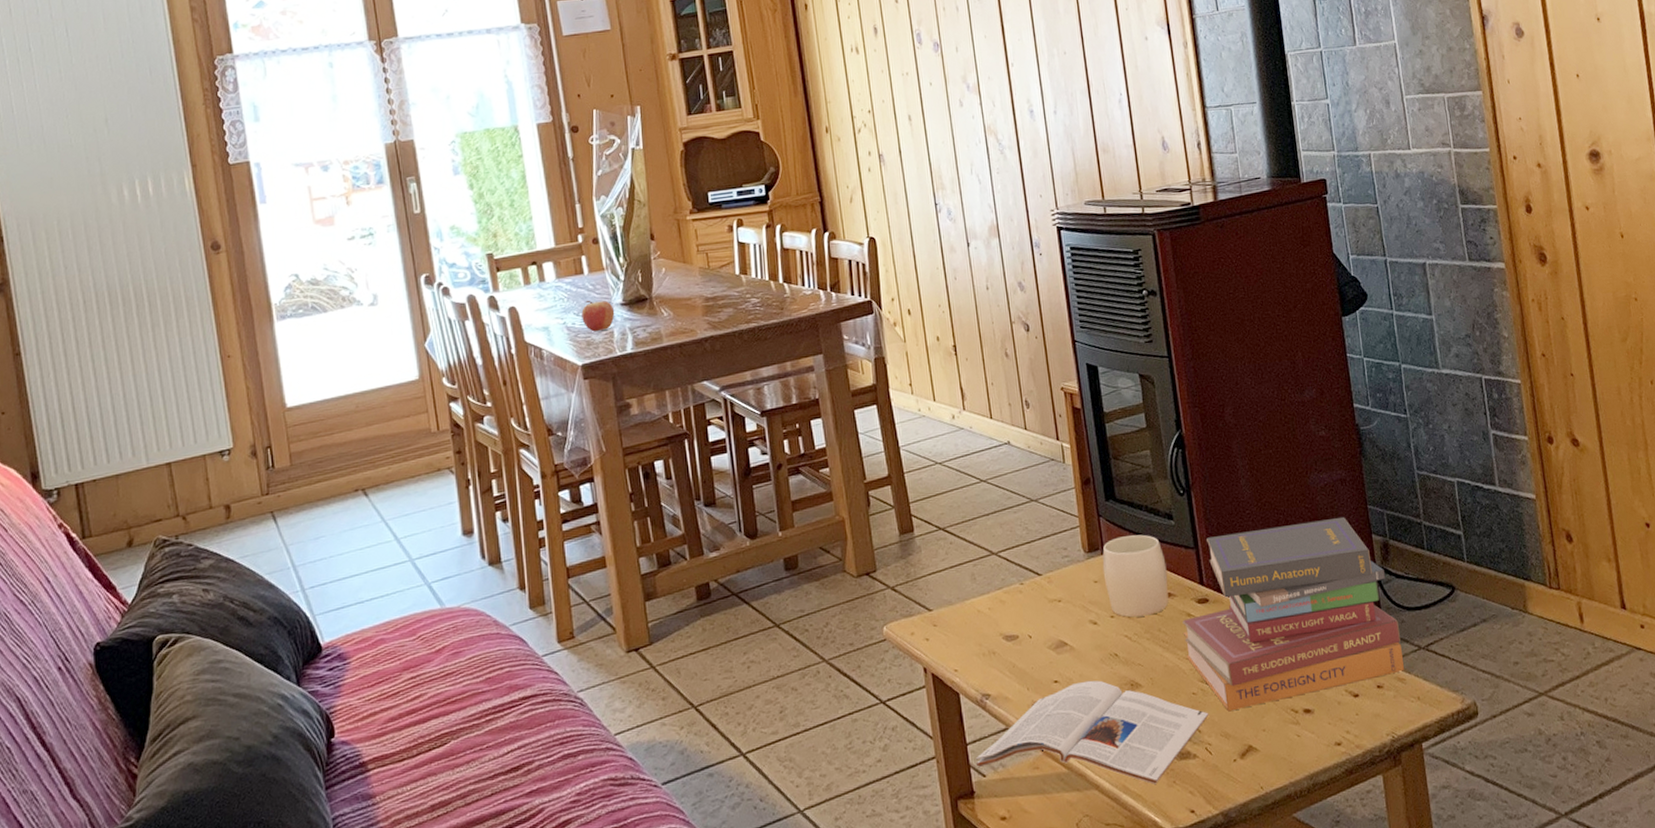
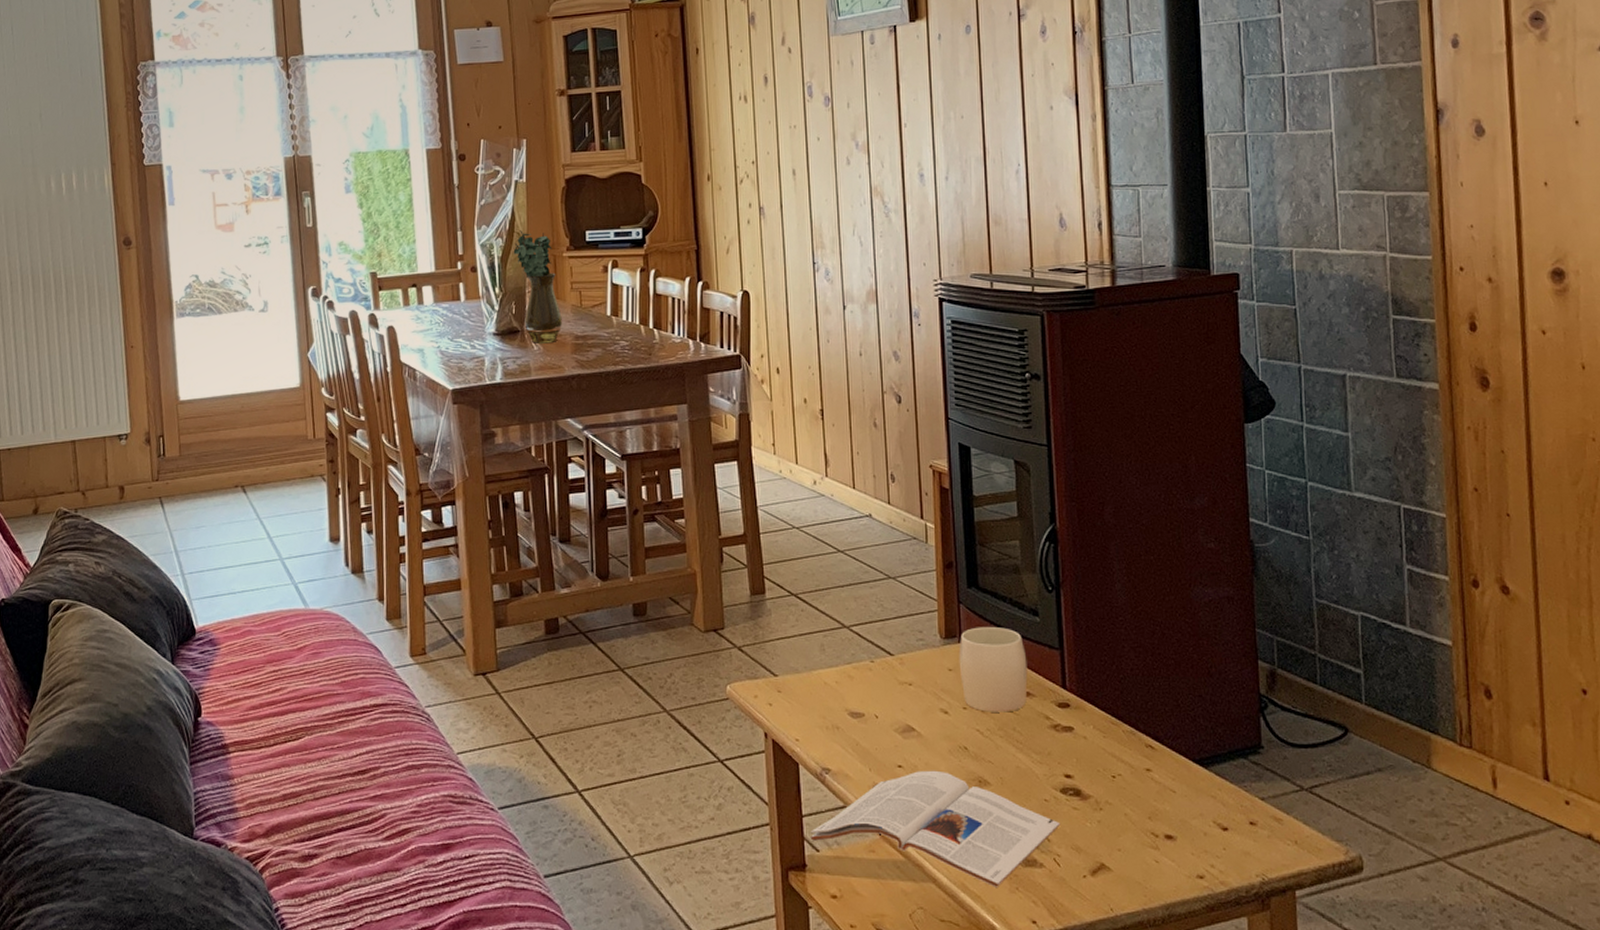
fruit: present [581,300,615,332] -> none [455,326,487,359]
vase: none [635,197,691,310] -> present [513,230,562,344]
books: present [1182,516,1405,712] -> none [1039,637,1283,825]

